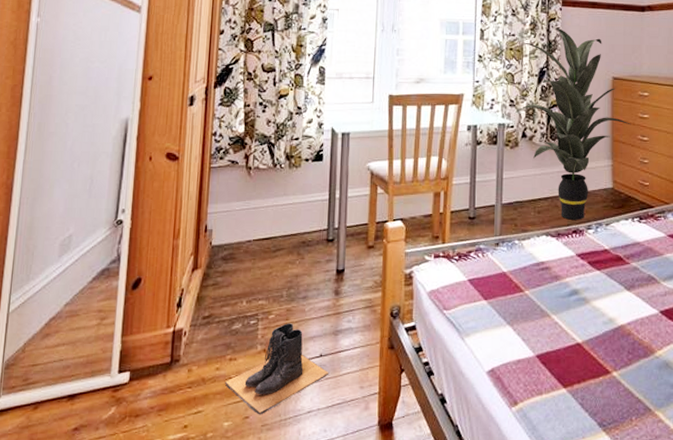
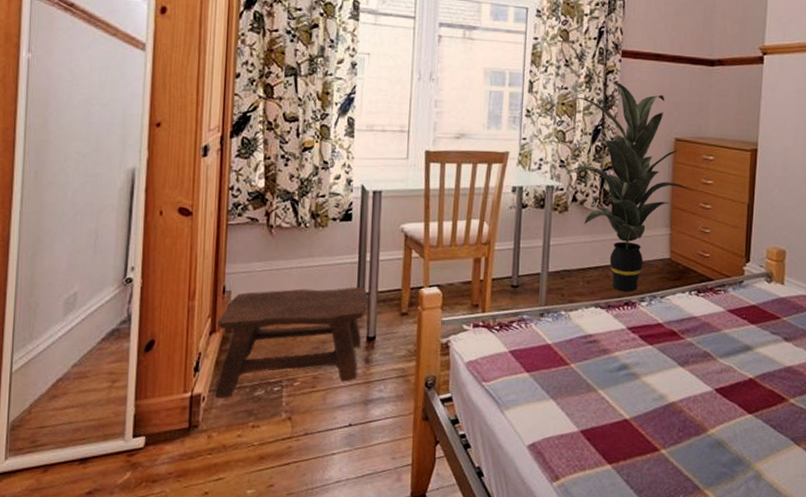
stool: none [195,223,337,333] -> present [214,287,368,399]
boots: present [224,323,329,415] -> none [247,391,359,484]

